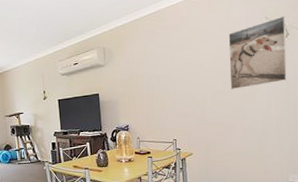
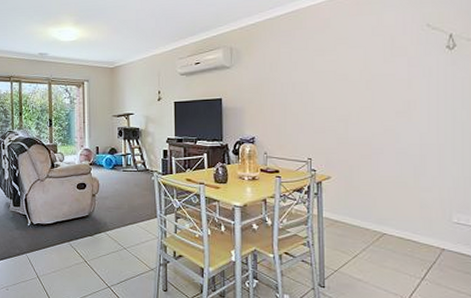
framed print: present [228,15,287,90] -> none [380,23,452,106]

